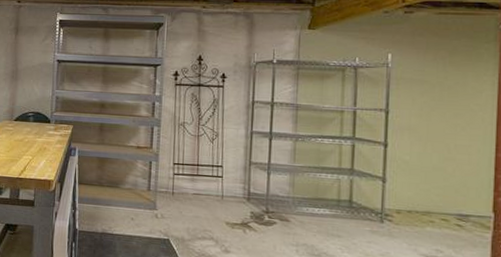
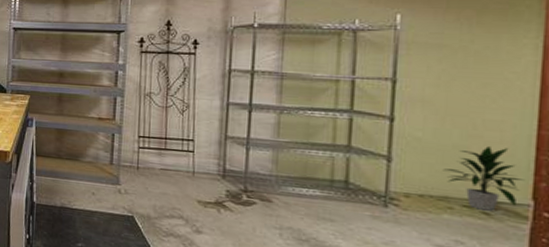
indoor plant: none [425,168,488,223] -> present [442,147,526,211]

